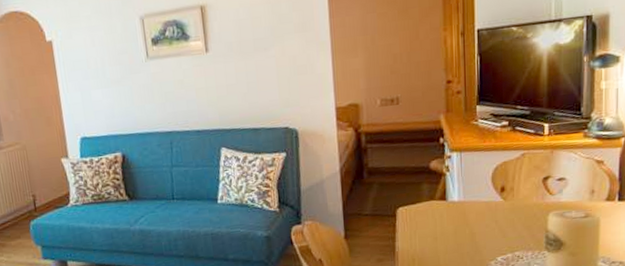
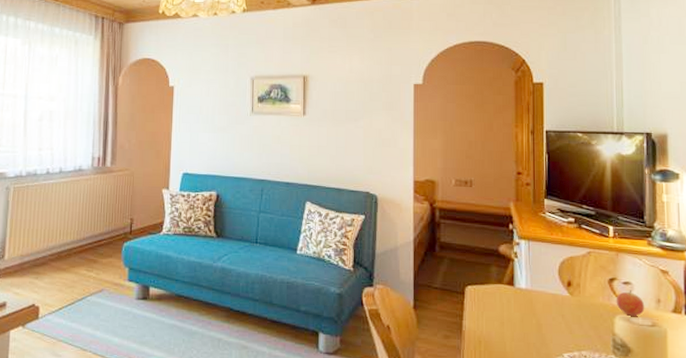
fruit: none [550,186,579,211] -> present [616,290,645,316]

